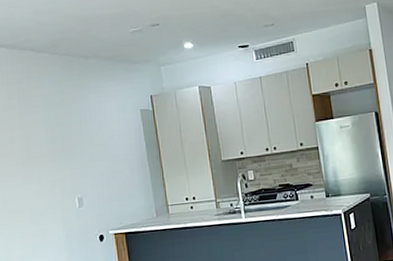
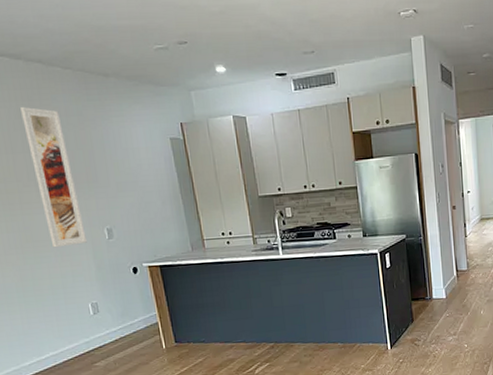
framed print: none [11,89,59,218] -> present [21,106,87,248]

